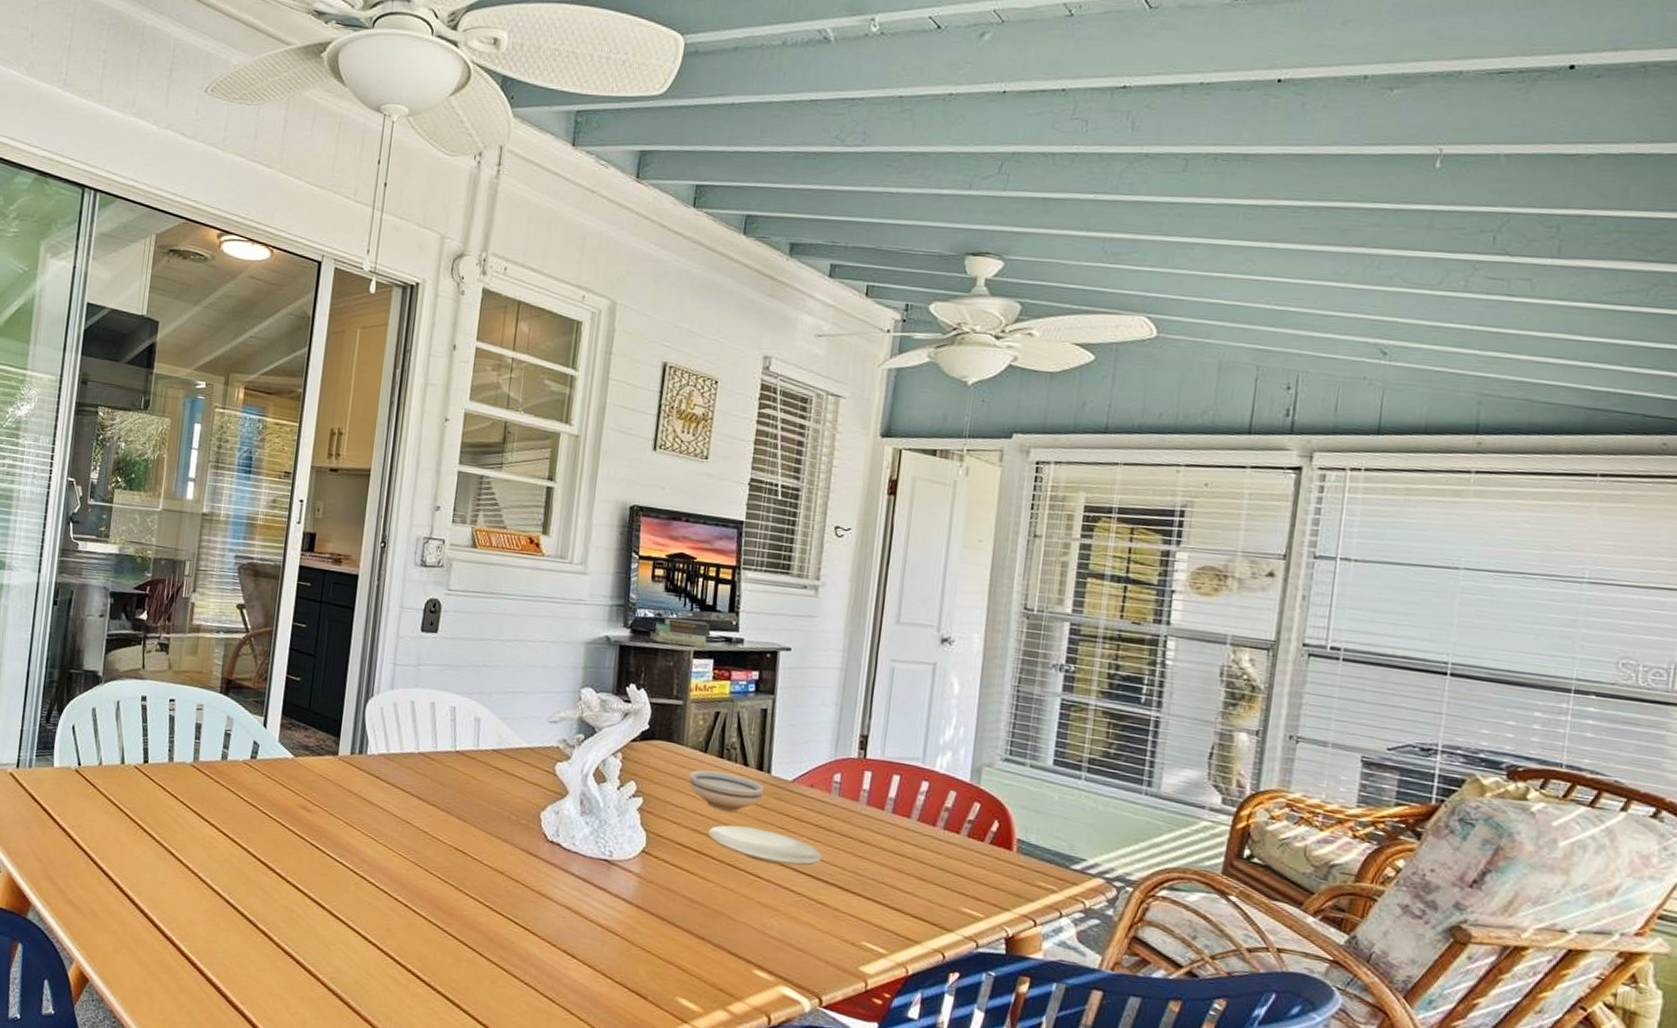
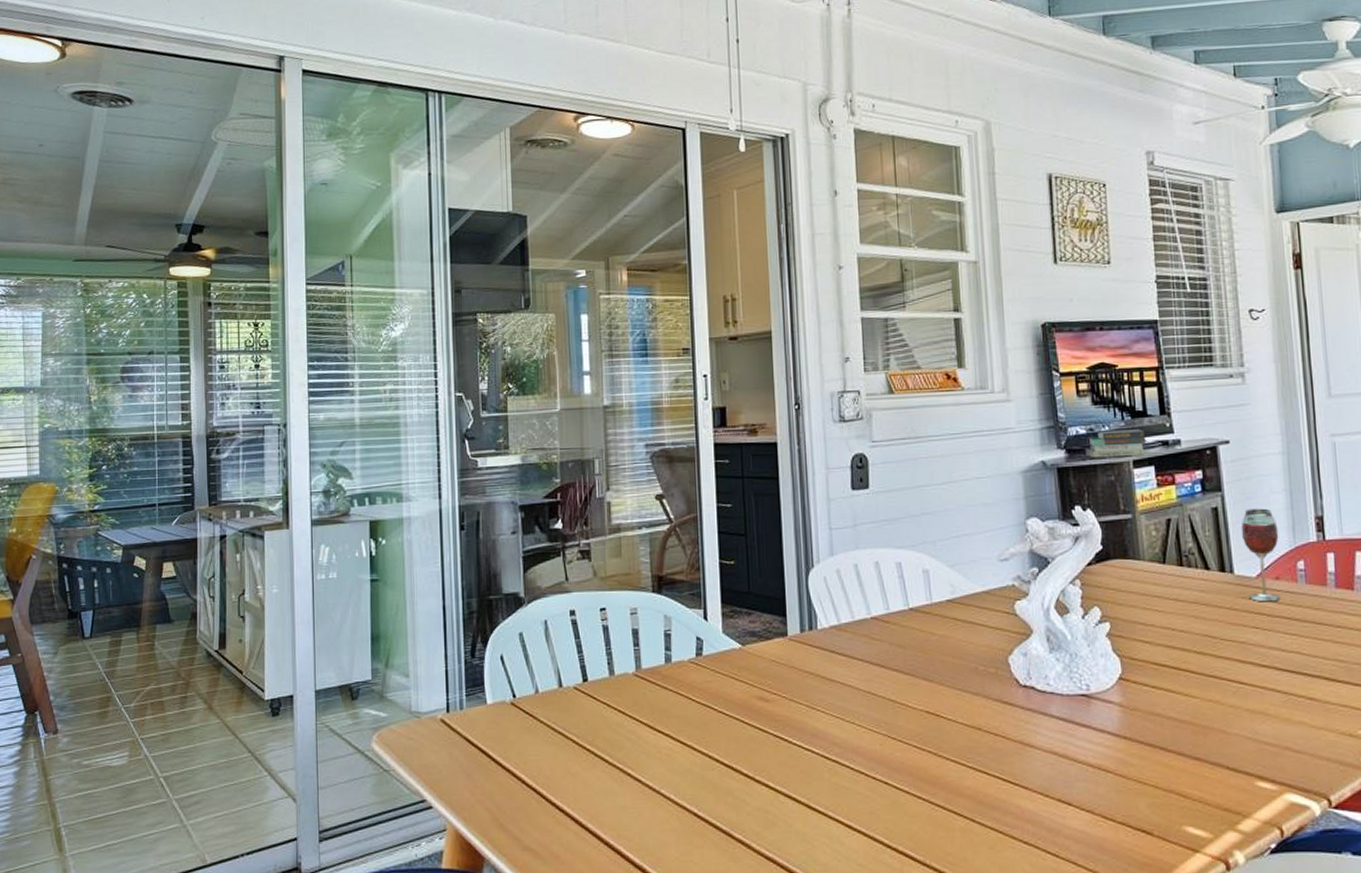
bowl: present [689,770,764,811] -> none [1152,581,1231,619]
plate: present [707,825,822,866] -> none [1181,632,1302,667]
wineglass: none [781,716,823,808] -> present [1240,508,1281,602]

